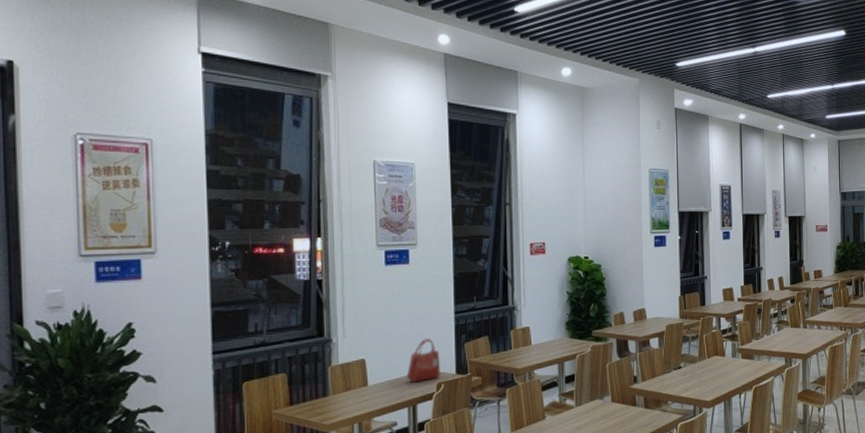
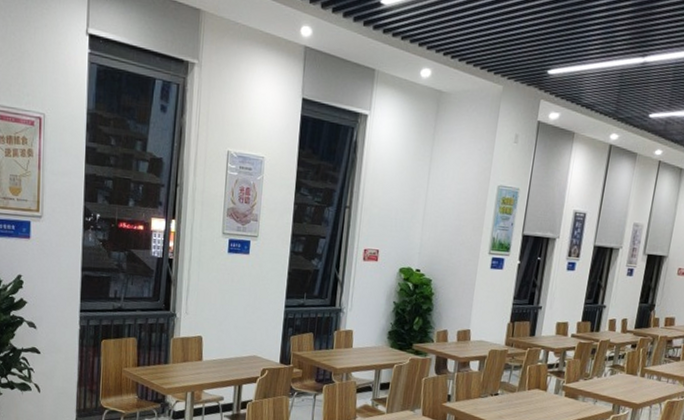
handbag: present [406,339,440,383] -> none [236,326,267,365]

